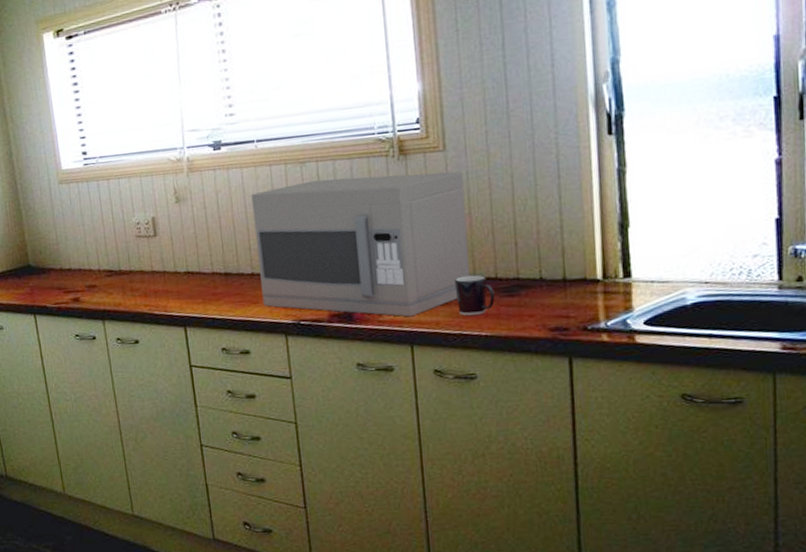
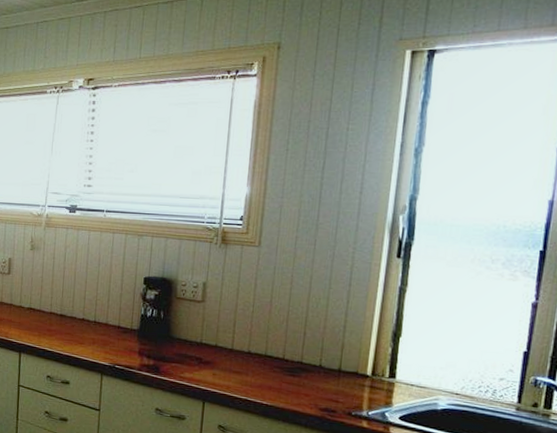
microwave: present [251,171,470,317] -> none [87,251,271,378]
mug: present [454,274,495,317] -> none [247,352,280,387]

